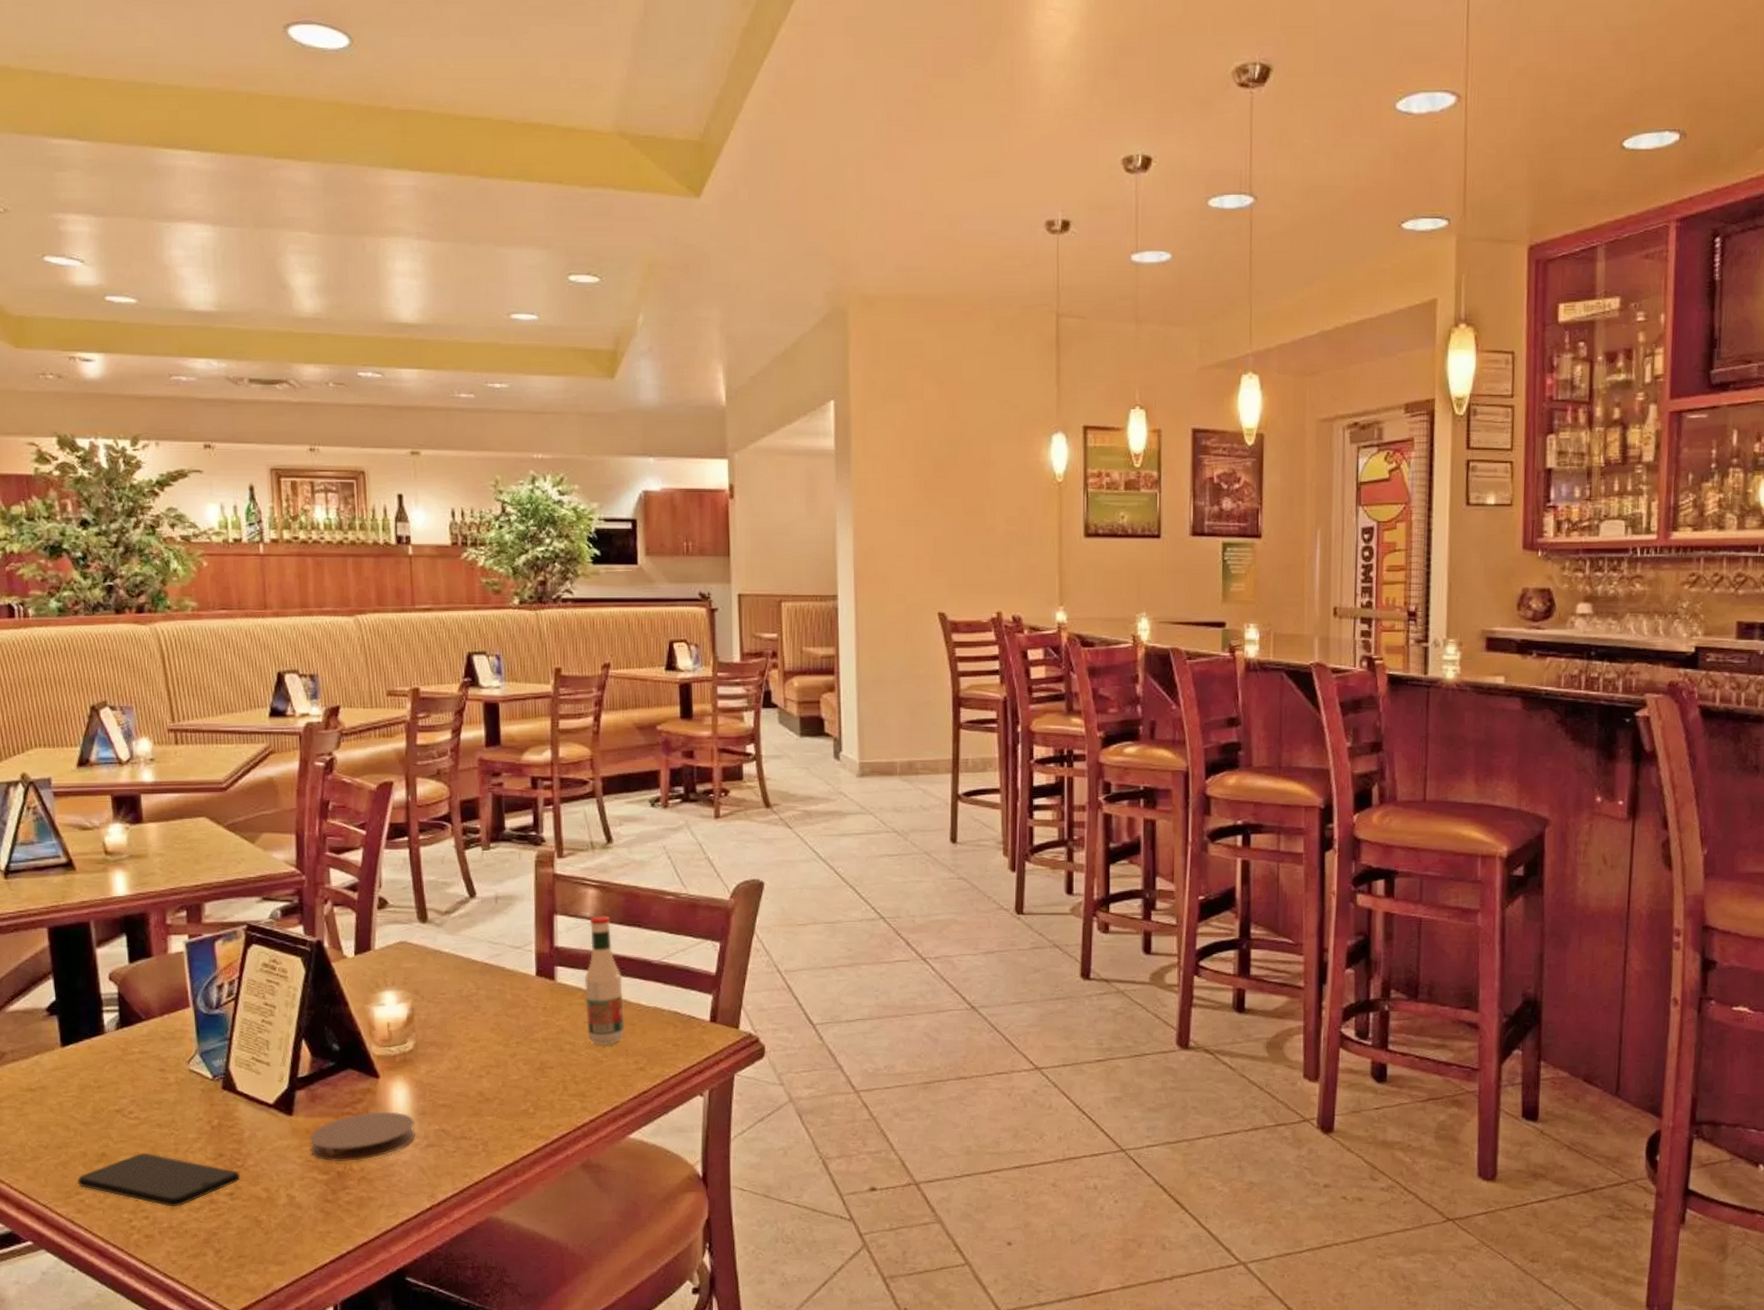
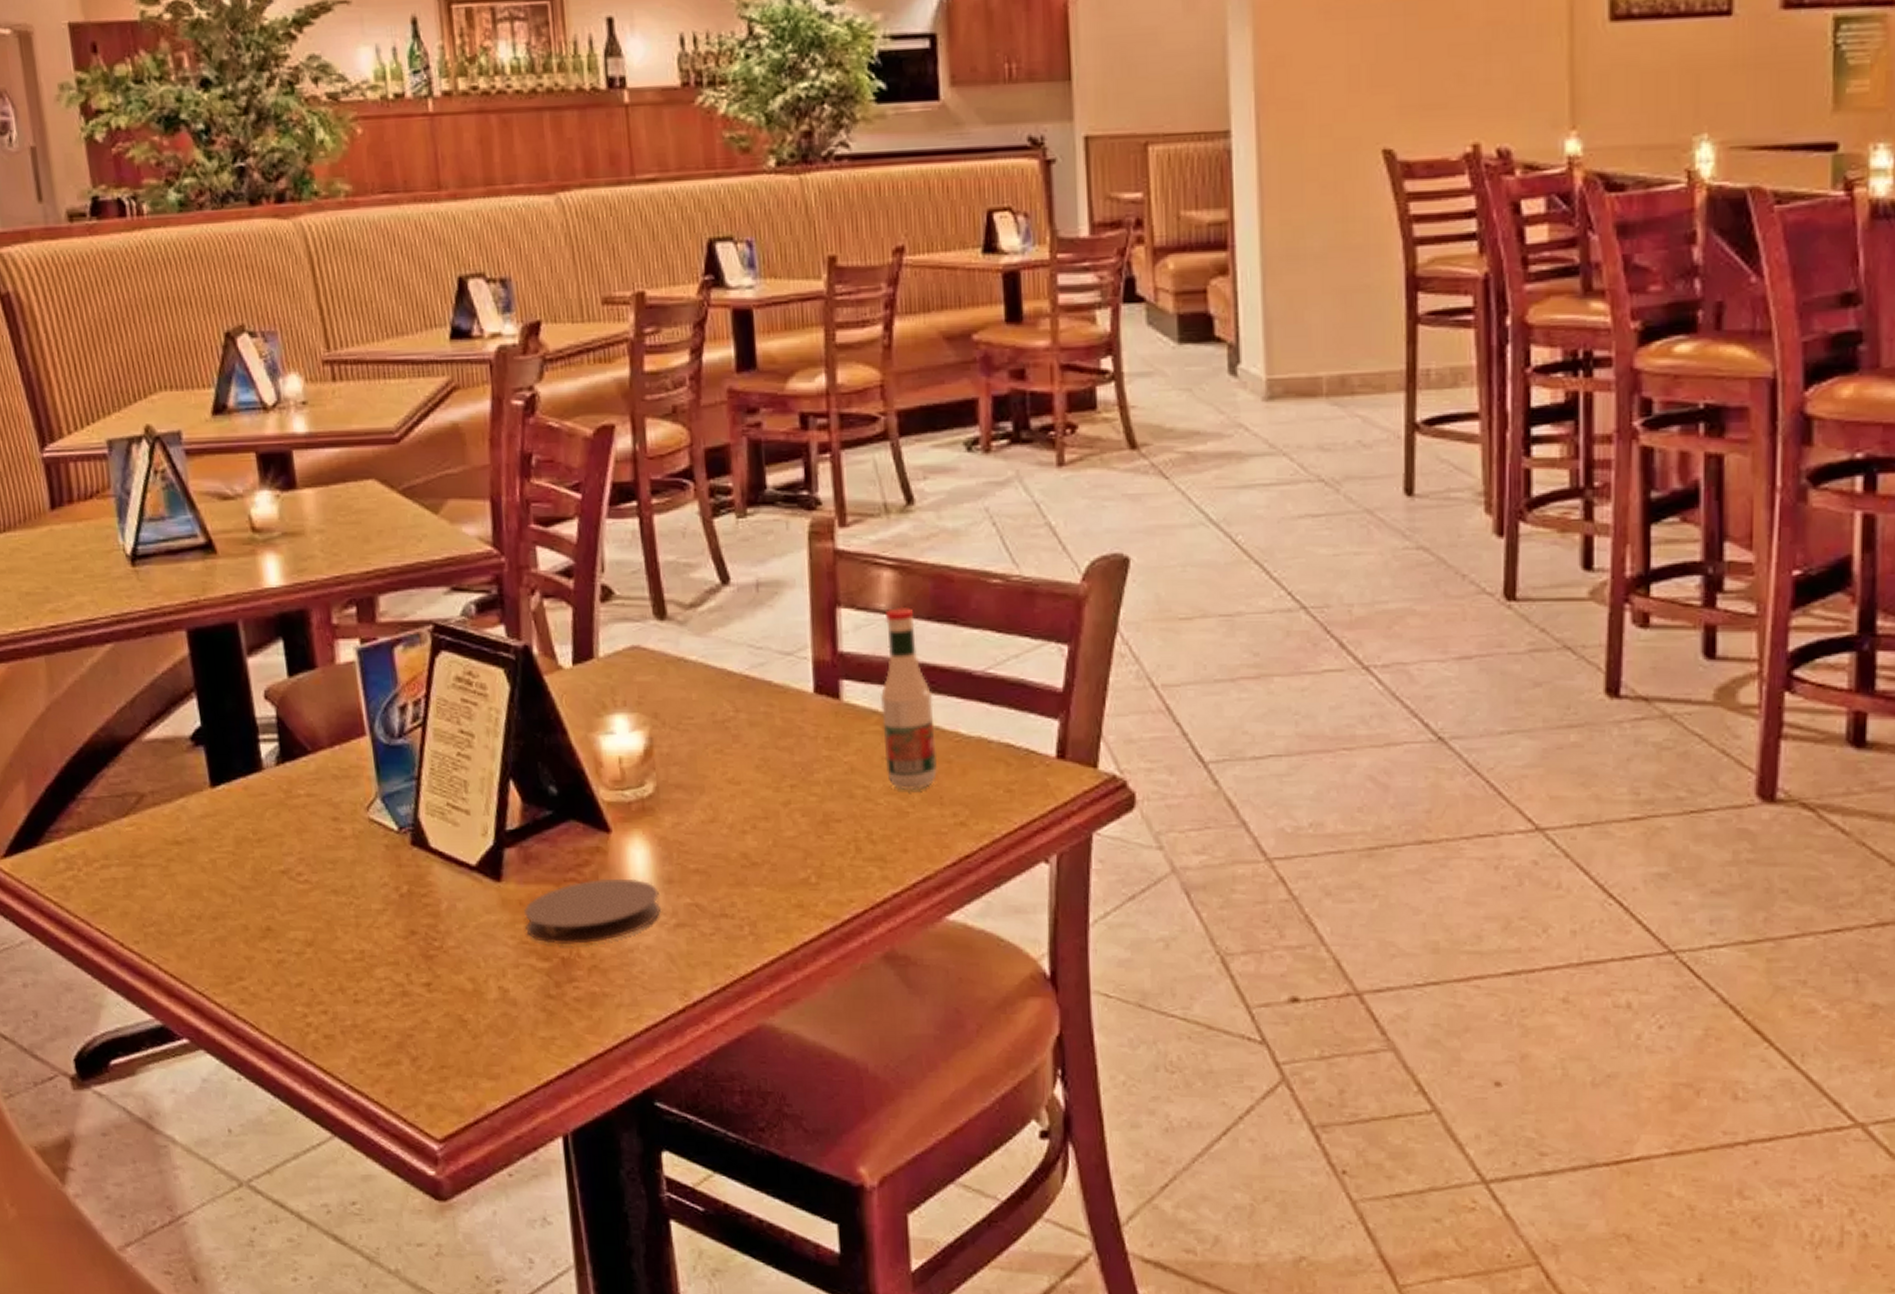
smartphone: present [77,1154,241,1207] -> none [238,928,439,1000]

